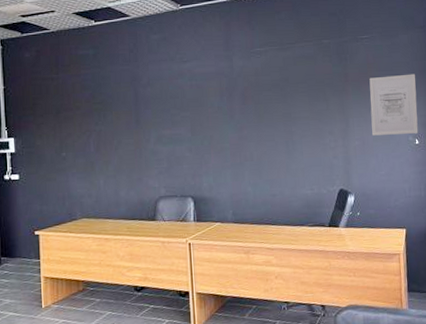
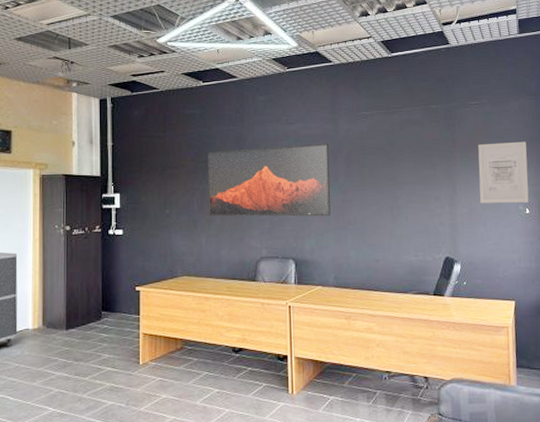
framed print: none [102,80,228,158] -> present [207,143,331,217]

